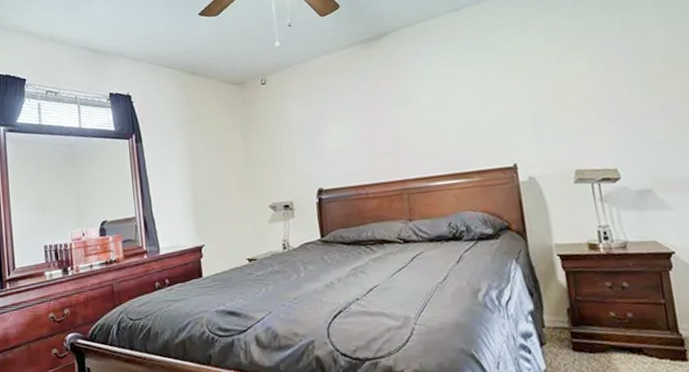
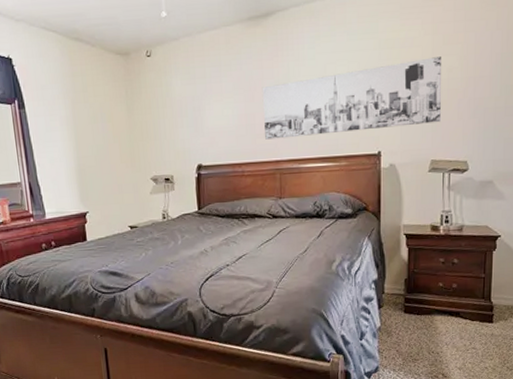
wall art: none [380,63,579,159] -> present [262,57,441,140]

